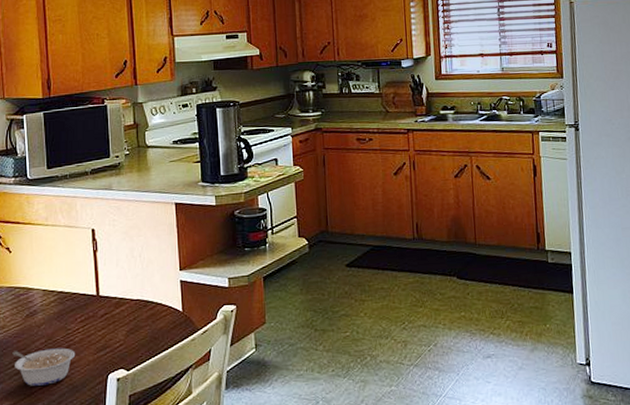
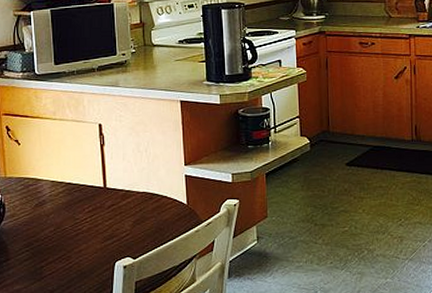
legume: present [12,348,76,386] -> none [22,236,84,271]

